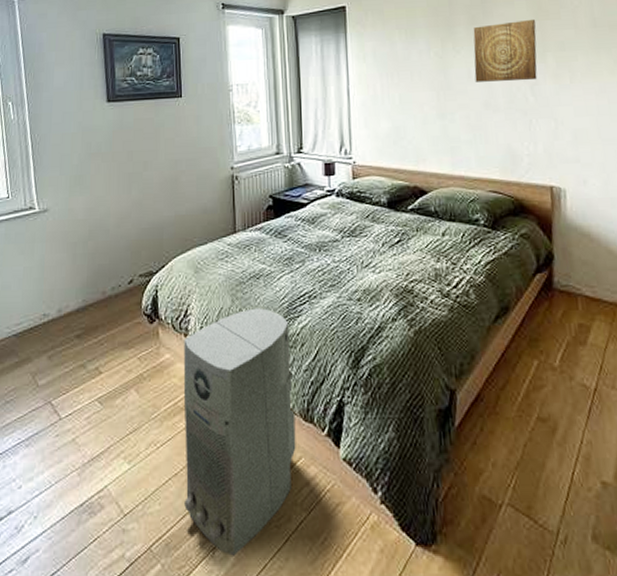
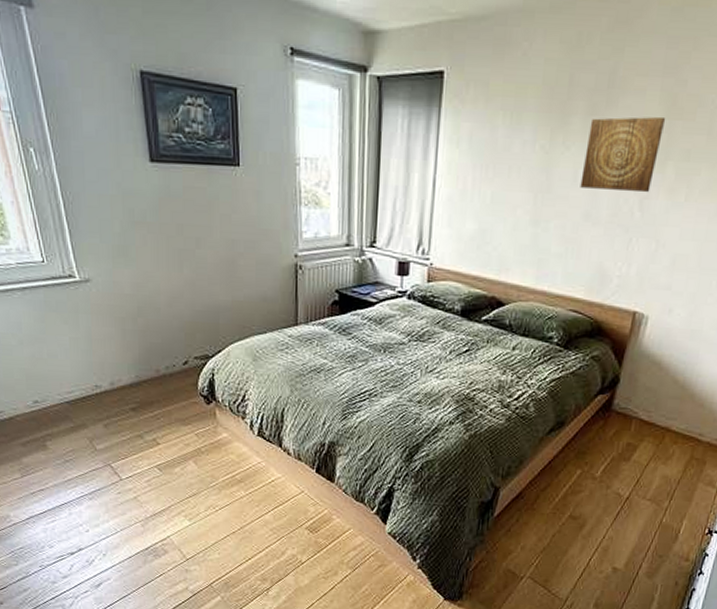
air purifier: present [183,308,296,556] -> none [241,400,349,596]

